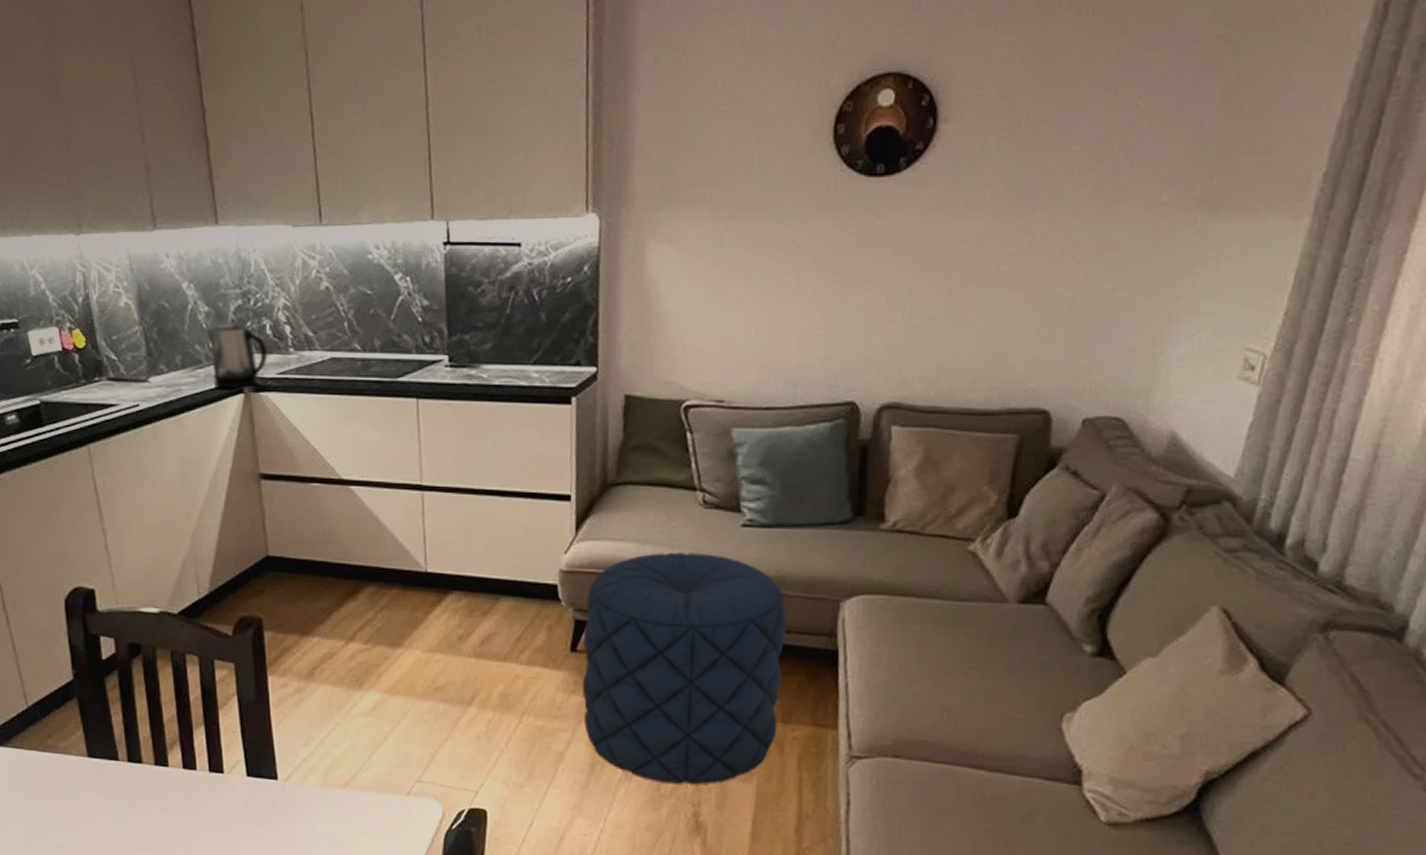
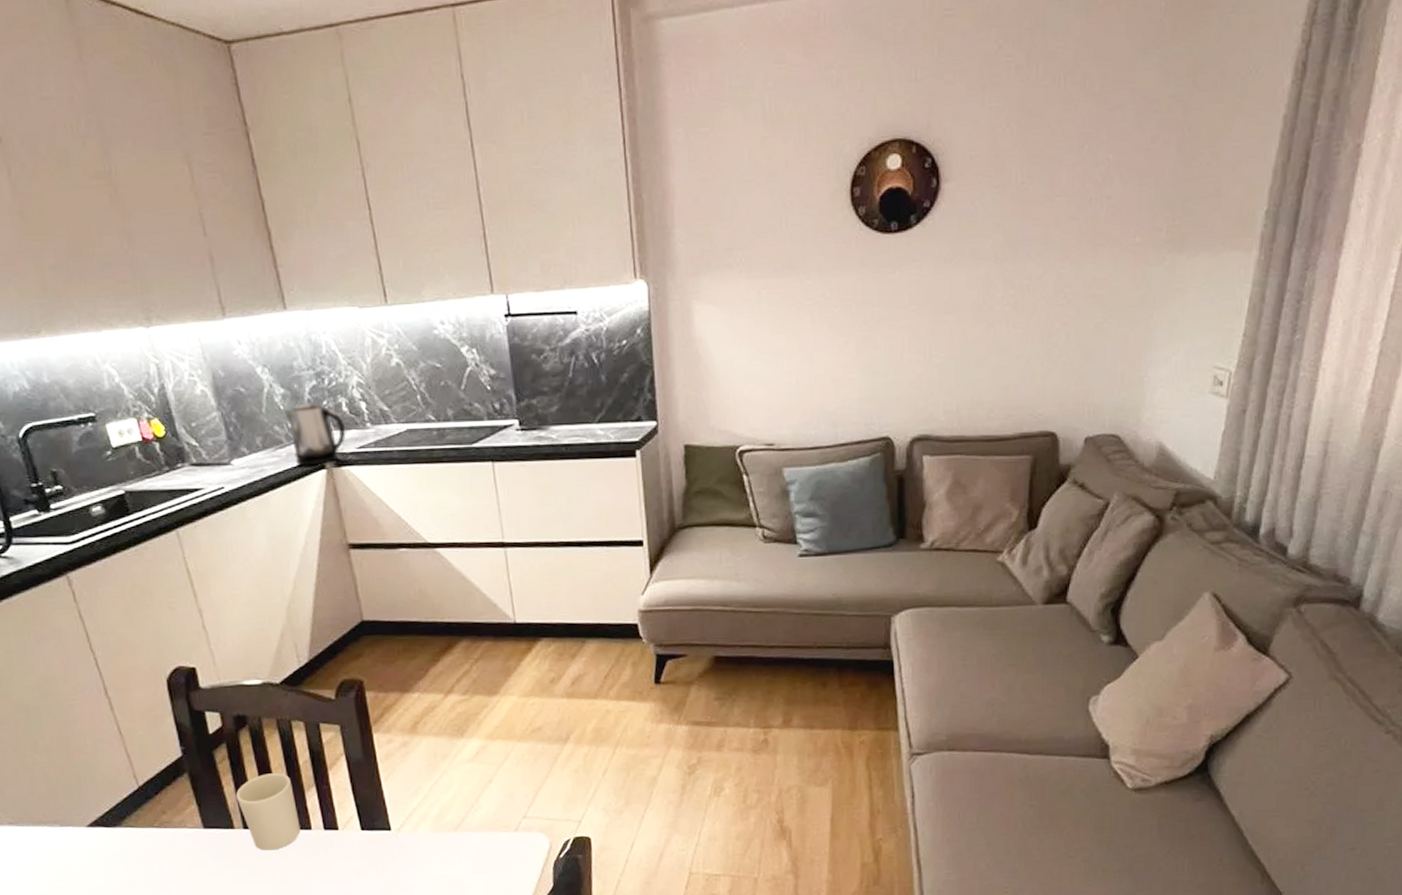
mug: none [123,707,185,788] -> present [236,773,301,851]
pouf: present [582,552,786,784] -> none [666,583,846,795]

